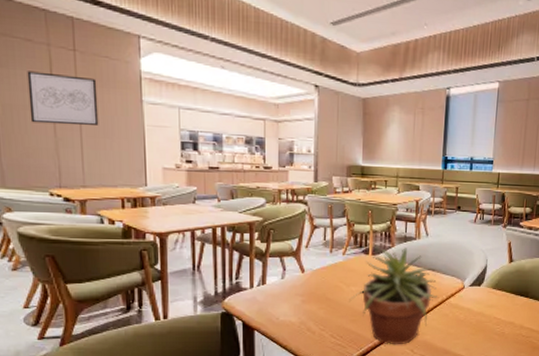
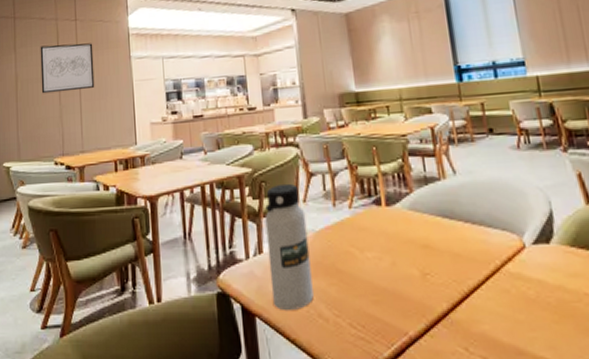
water bottle: none [270,232,306,327] -> present [265,183,314,311]
potted plant: present [349,248,438,345] -> none [366,192,489,340]

